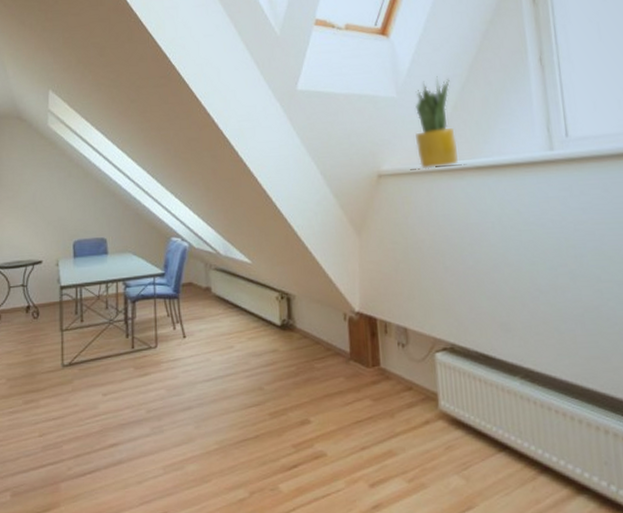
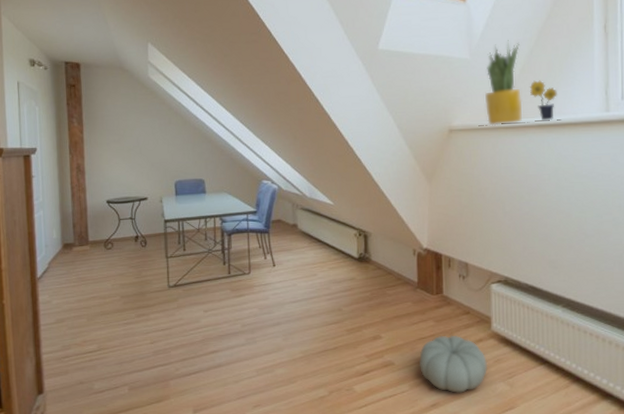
pouf: none [355,416,438,490] -> present [419,335,488,393]
potted flower: none [463,118,495,162] -> present [529,80,557,121]

